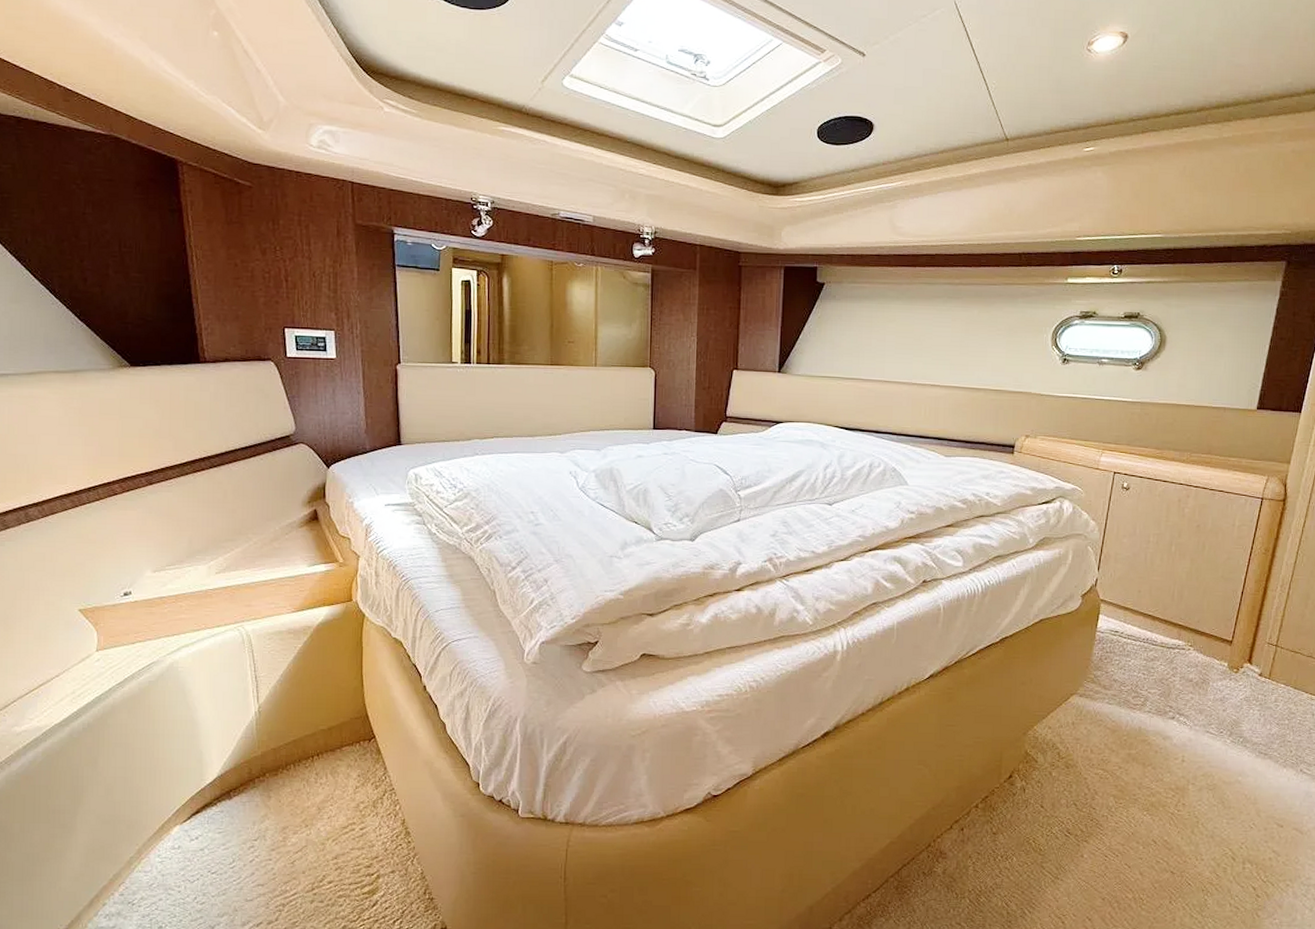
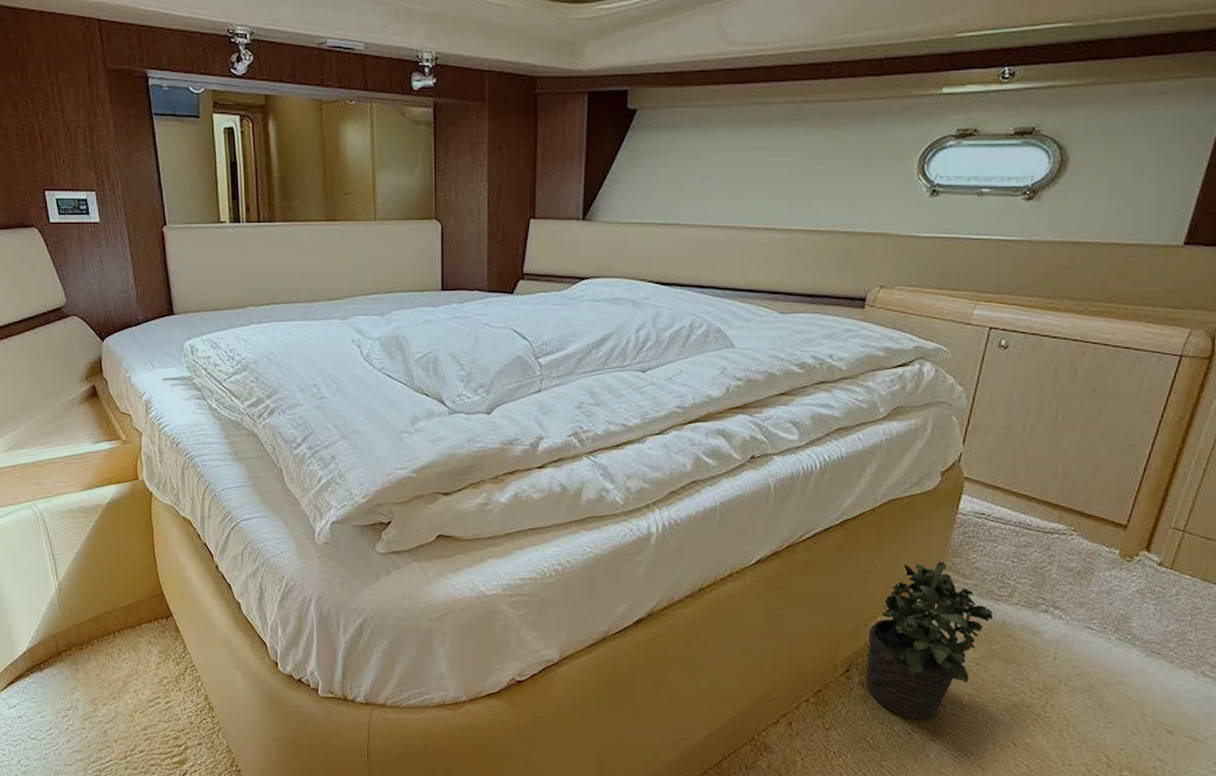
potted plant: none [1026,674,1131,822] -> present [866,561,993,720]

